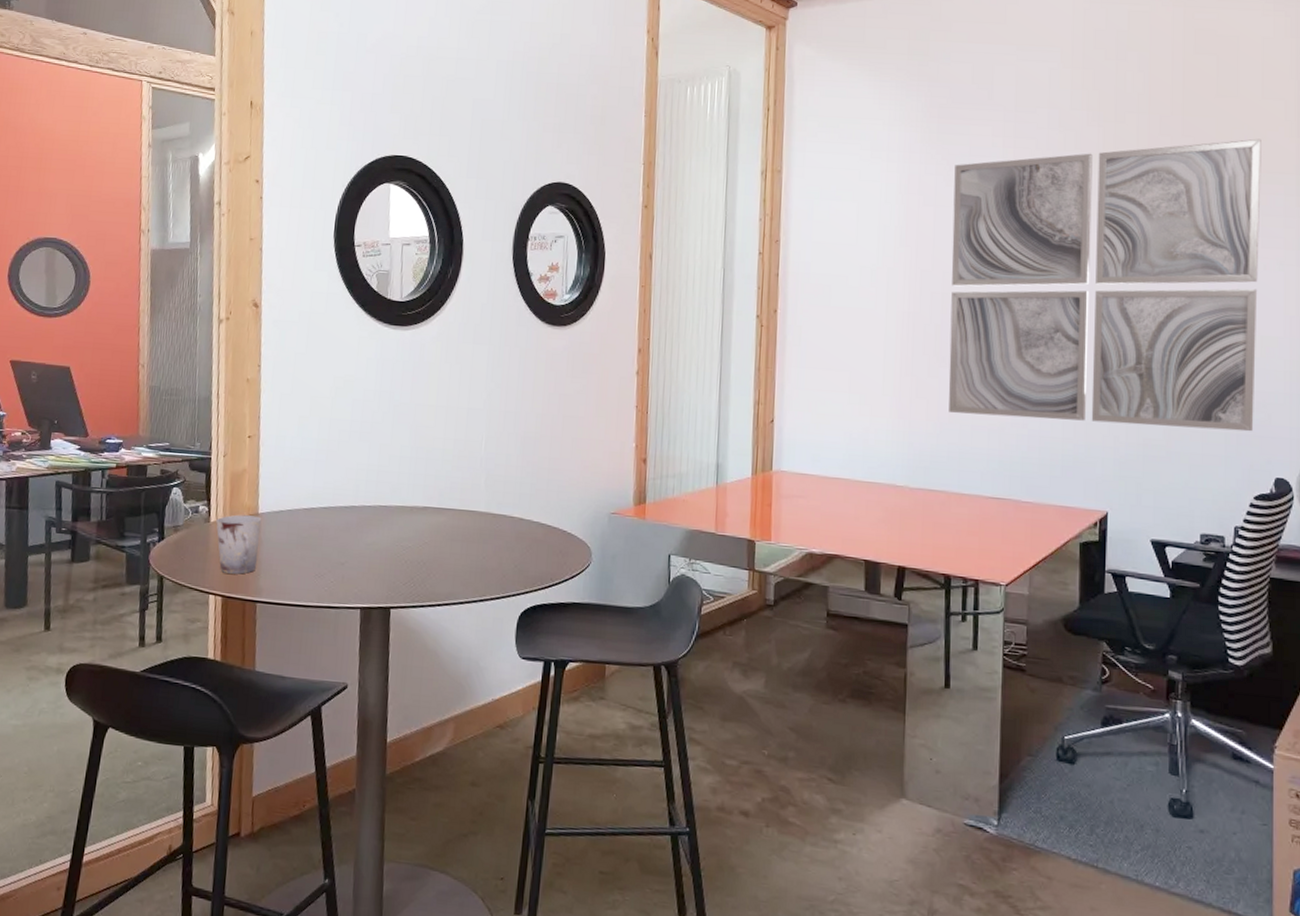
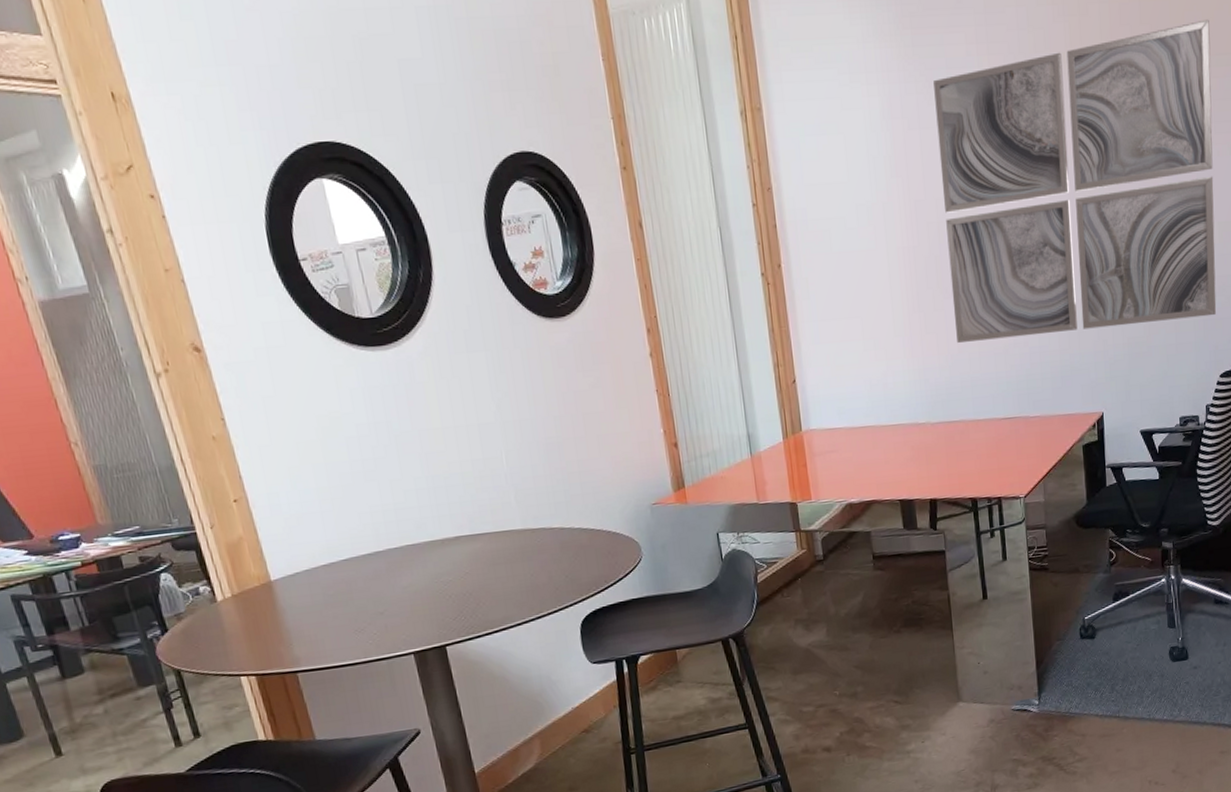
cup: present [216,514,262,574] -> none [224,584,286,651]

